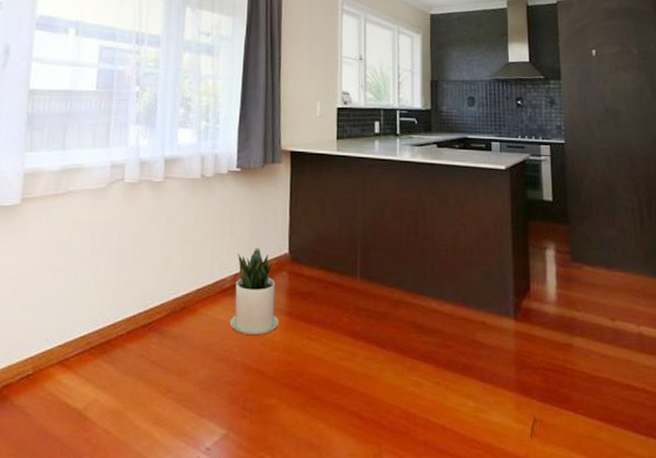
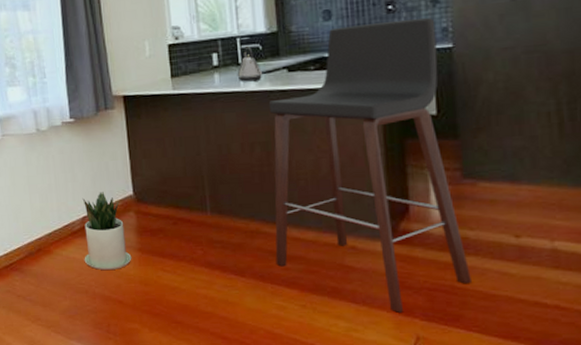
kettle: none [394,118,416,152] -> present [237,45,262,82]
bar stool: none [416,113,578,393] -> present [268,18,471,313]

